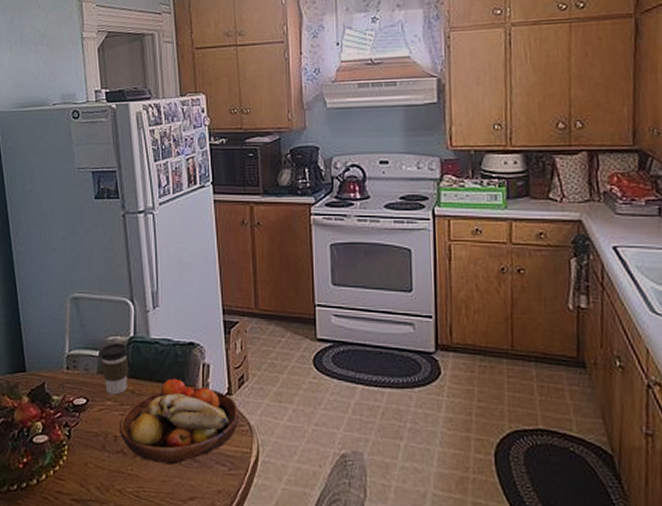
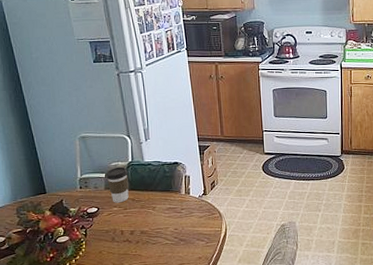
fruit bowl: present [120,378,238,464] -> none [125,187,212,245]

